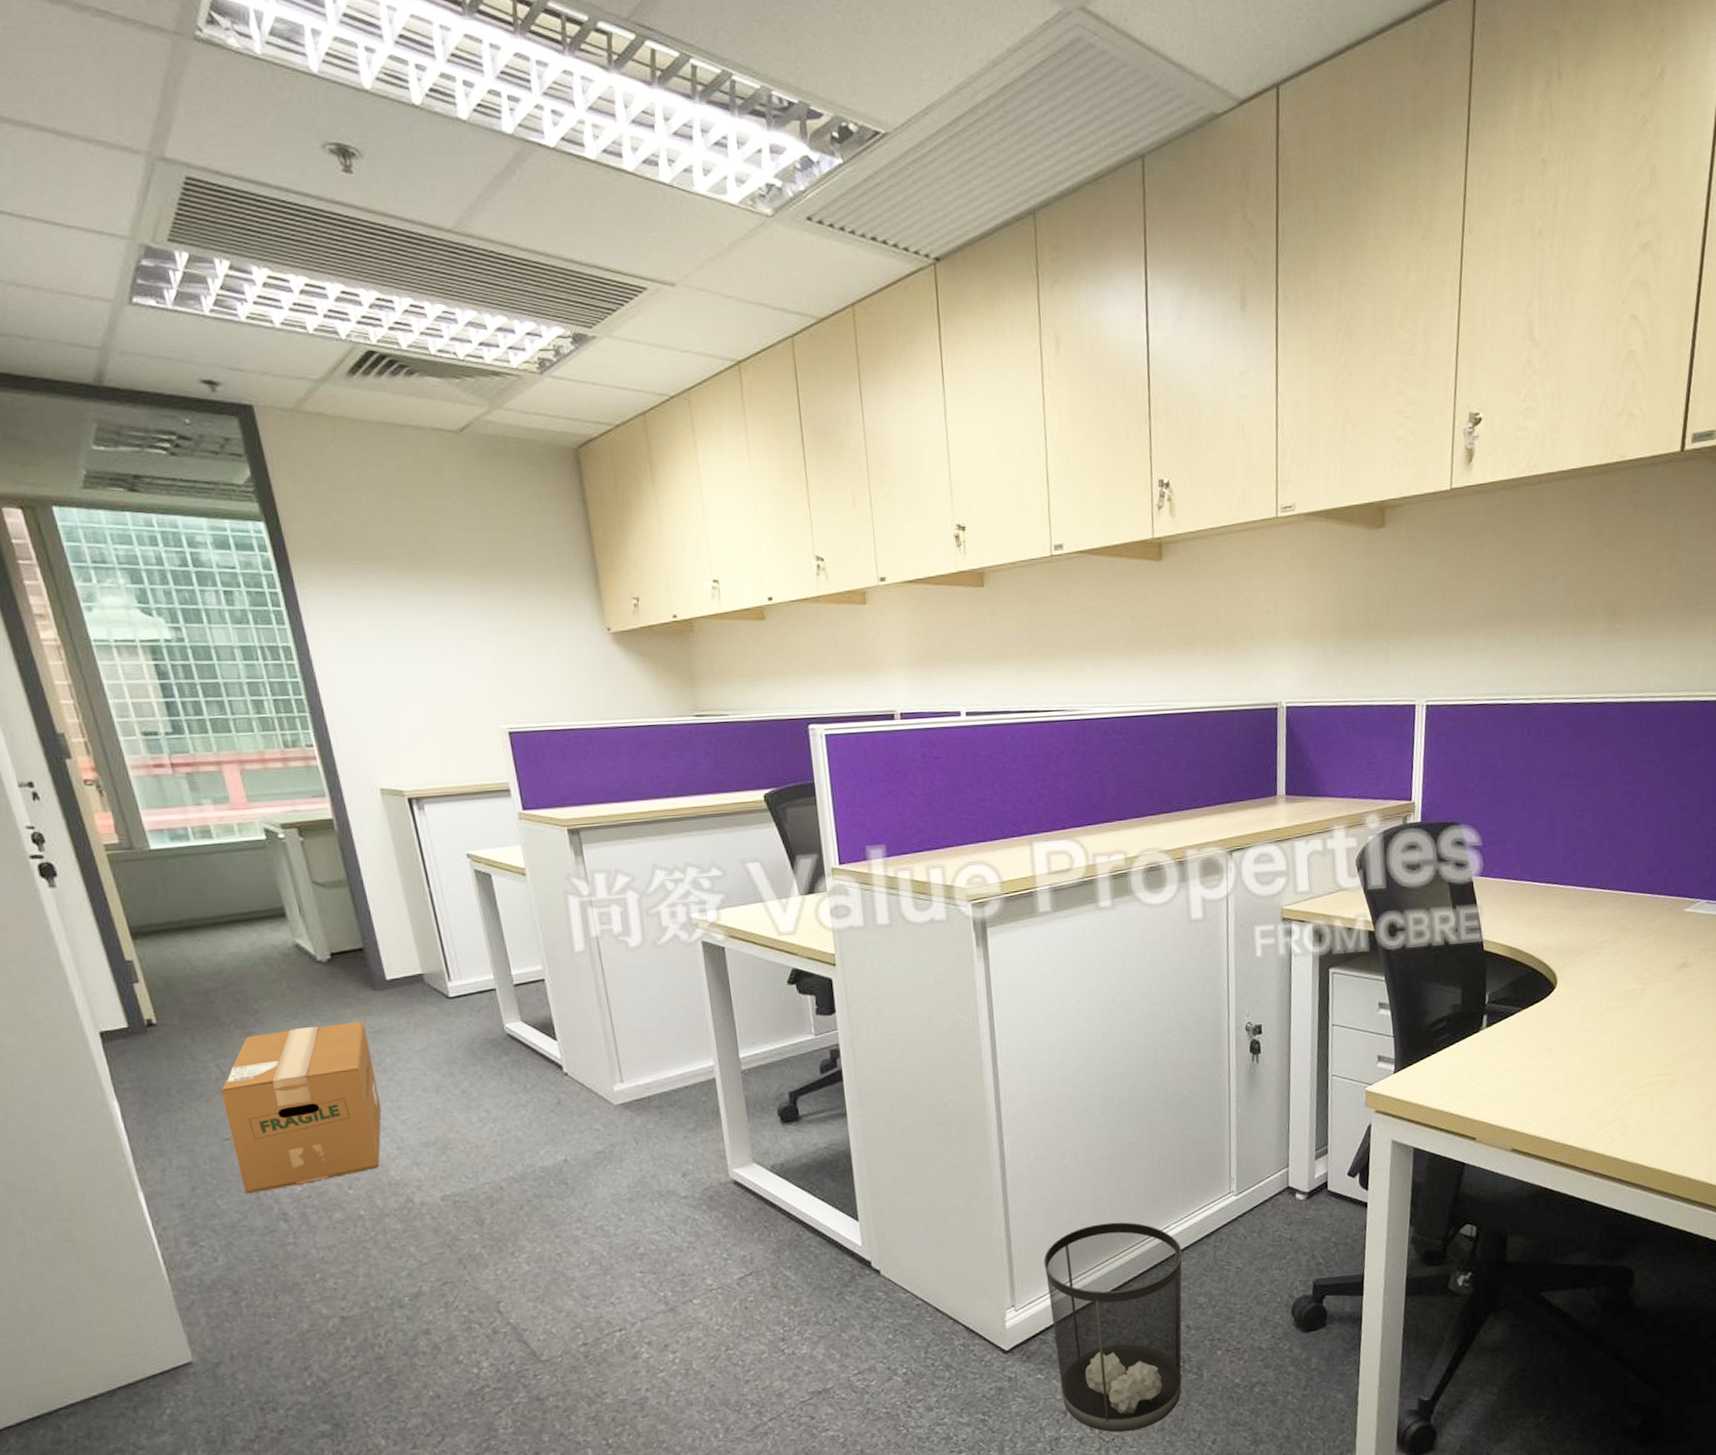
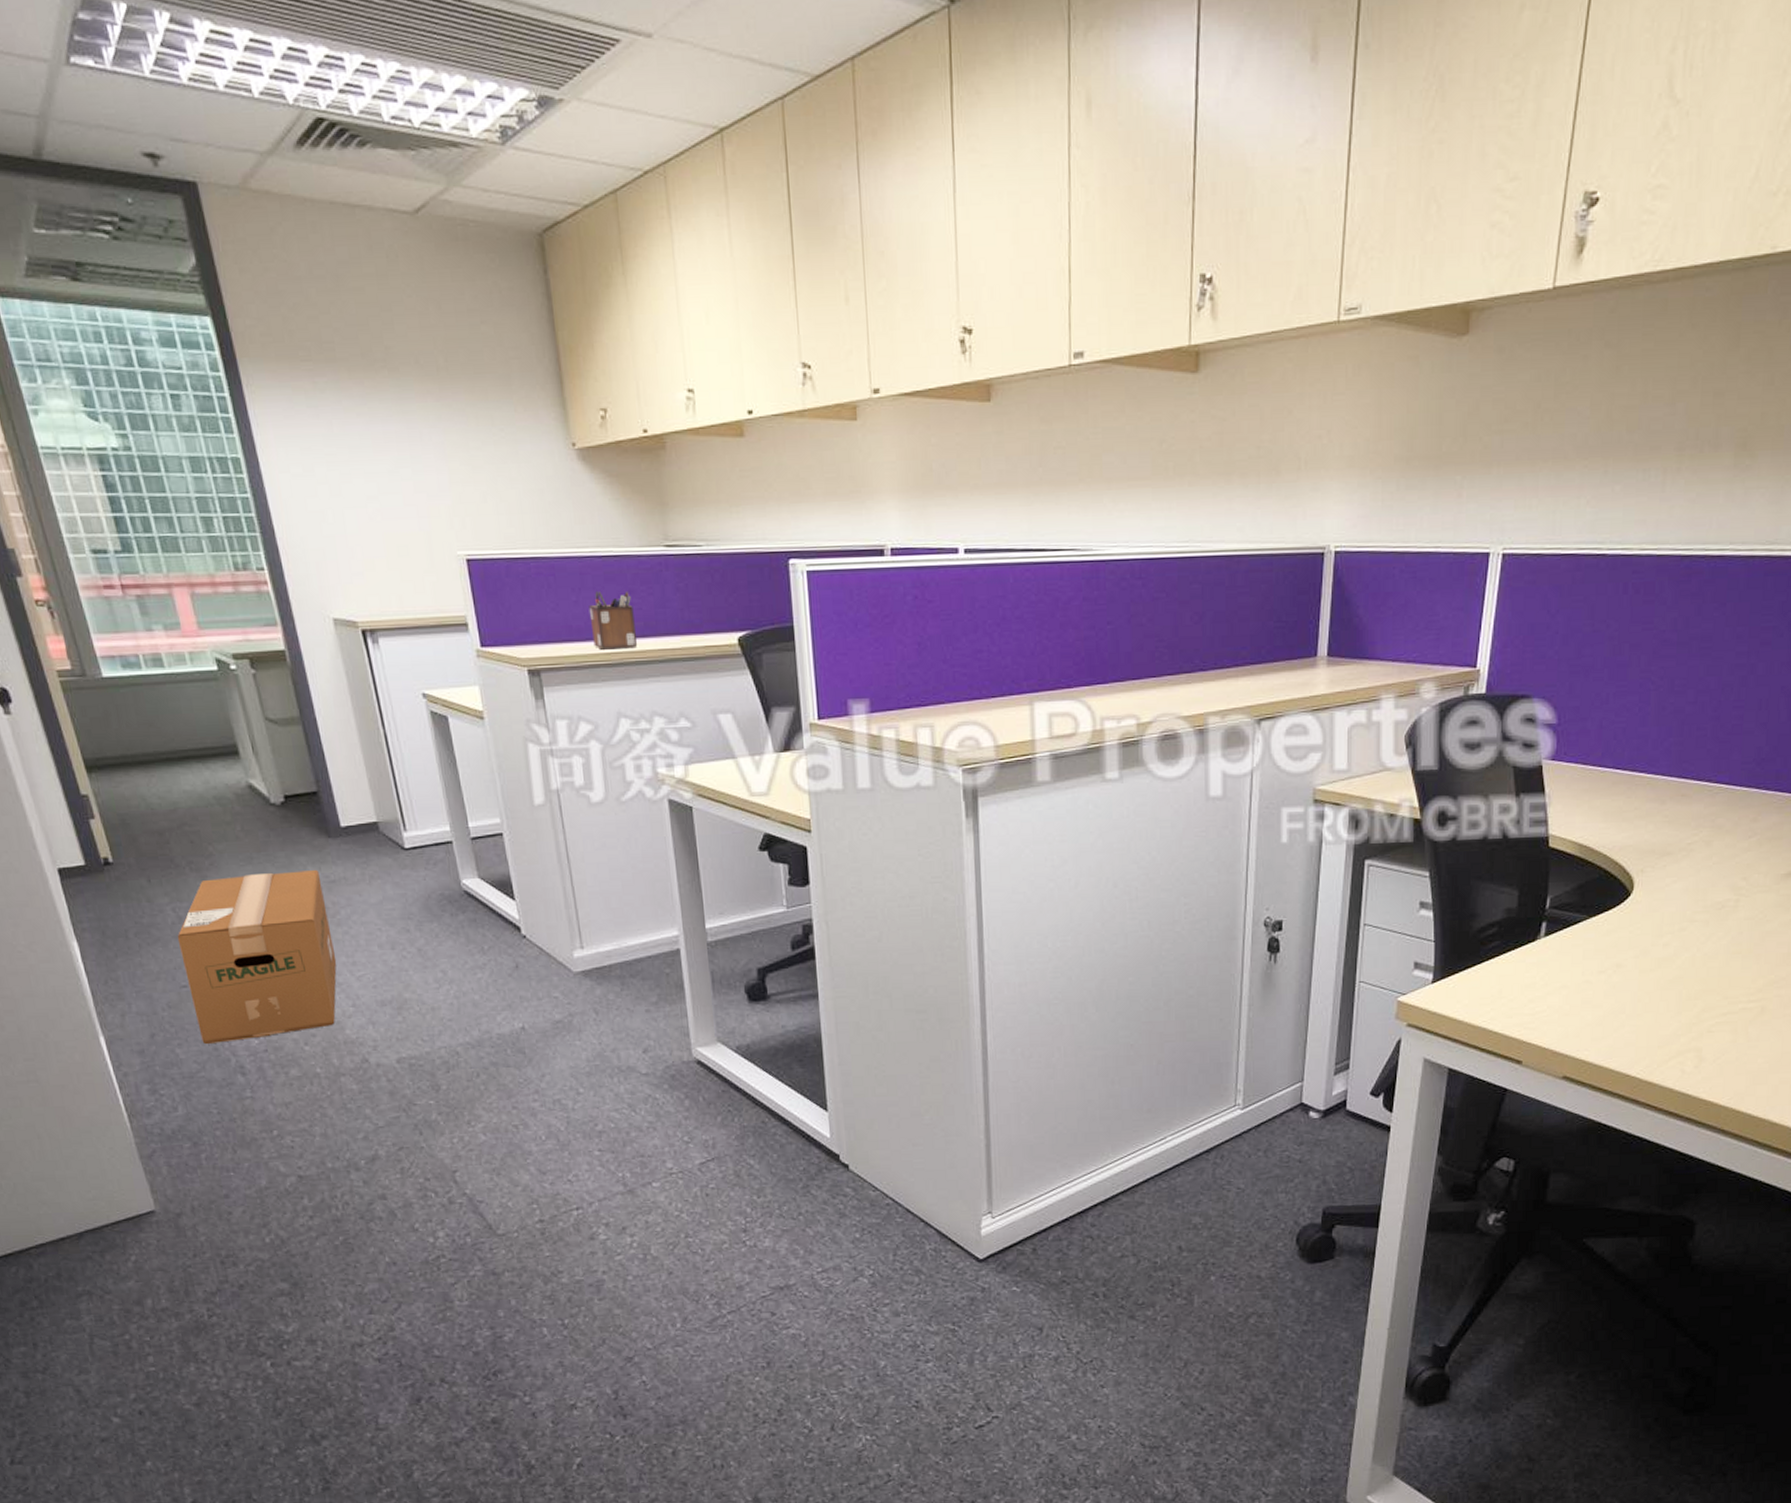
desk organizer: none [624,756,670,809] -> present [588,590,637,650]
waste bin: present [1043,1222,1183,1433] -> none [1025,1130,1178,1355]

